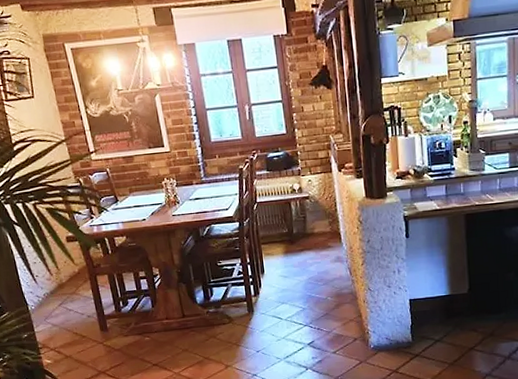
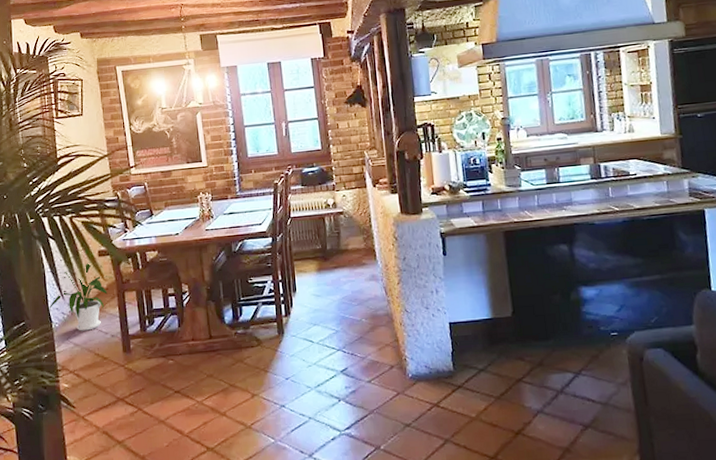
house plant: none [22,247,83,313] -> present [48,262,112,331]

